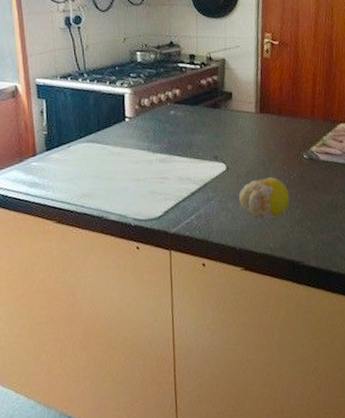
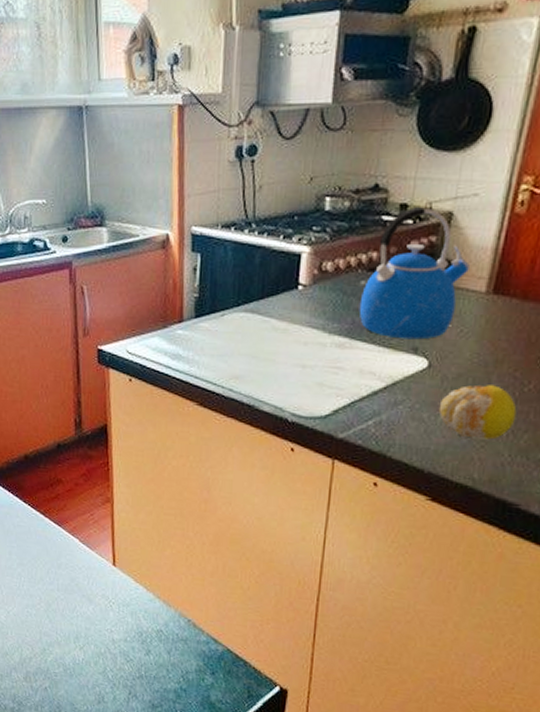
kettle: none [172,55,243,151] -> present [359,206,471,340]

